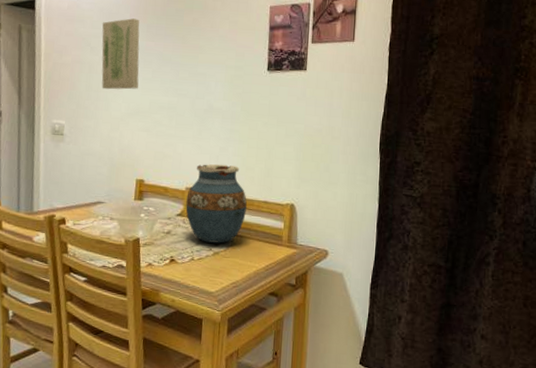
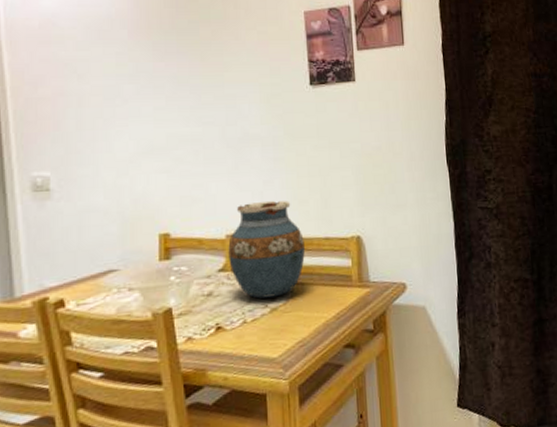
wall art: present [101,18,140,90] -> none [90,35,149,126]

